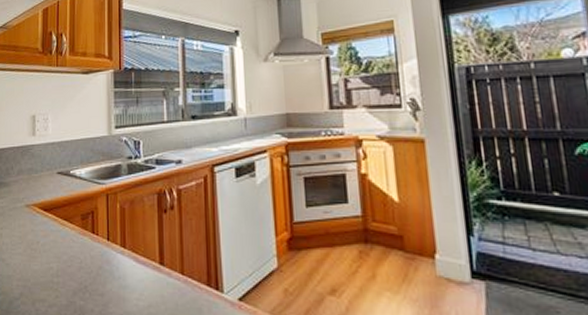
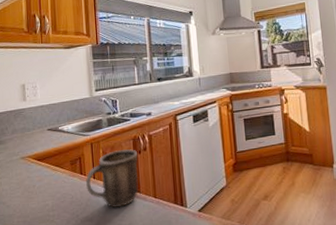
mug: none [98,206,163,283] -> present [86,149,139,208]

